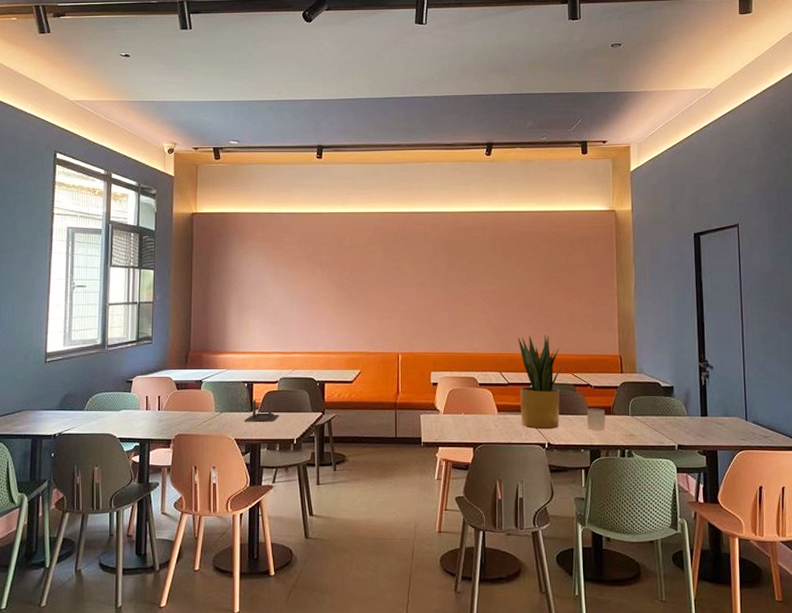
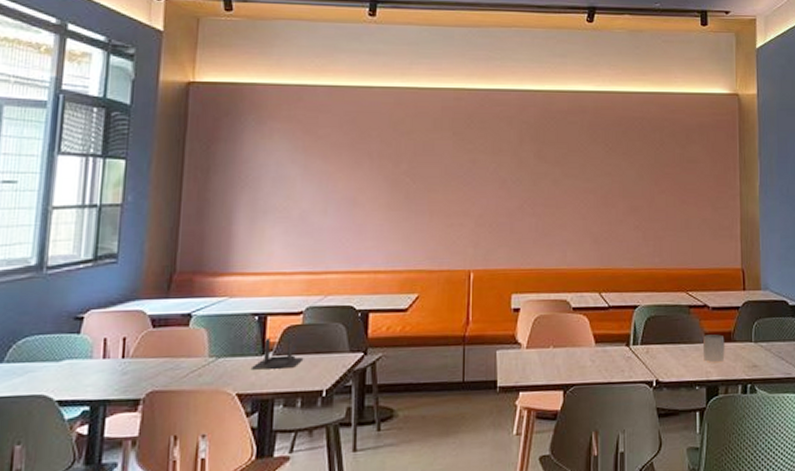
planter: present [517,335,566,429] -> none [621,244,680,363]

